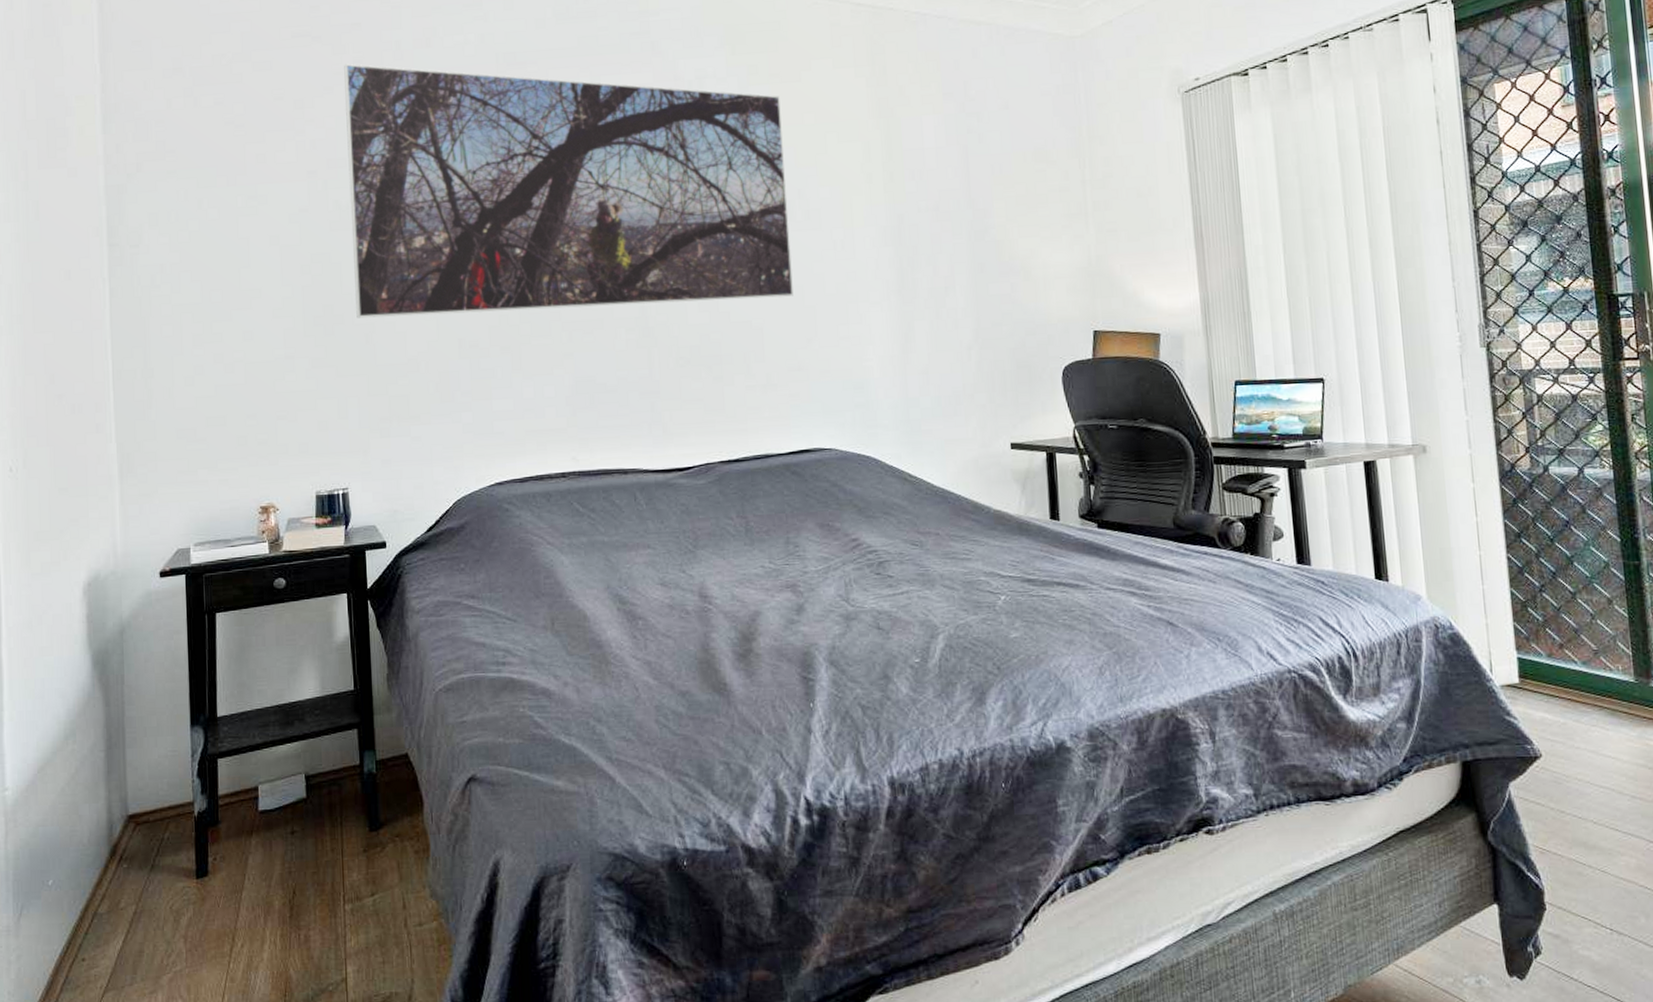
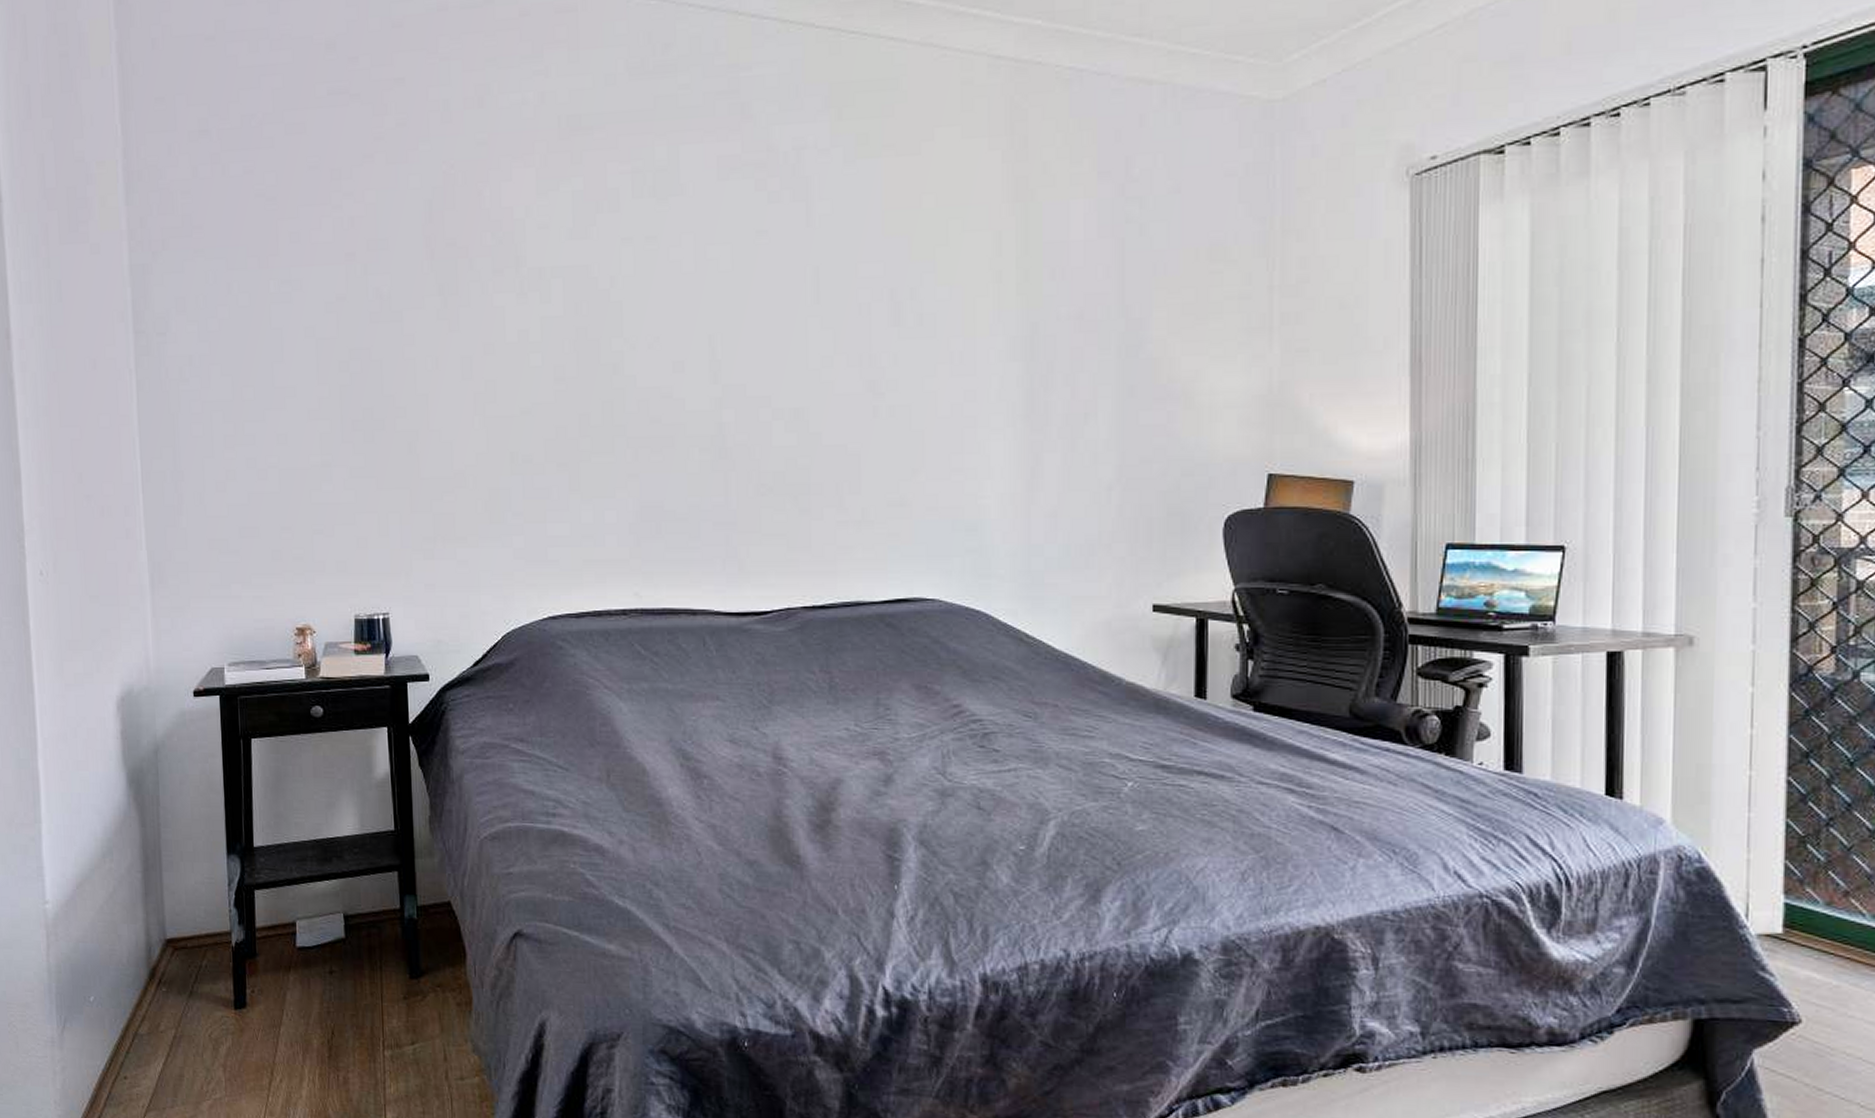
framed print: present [344,63,793,318] -> none [386,126,898,424]

